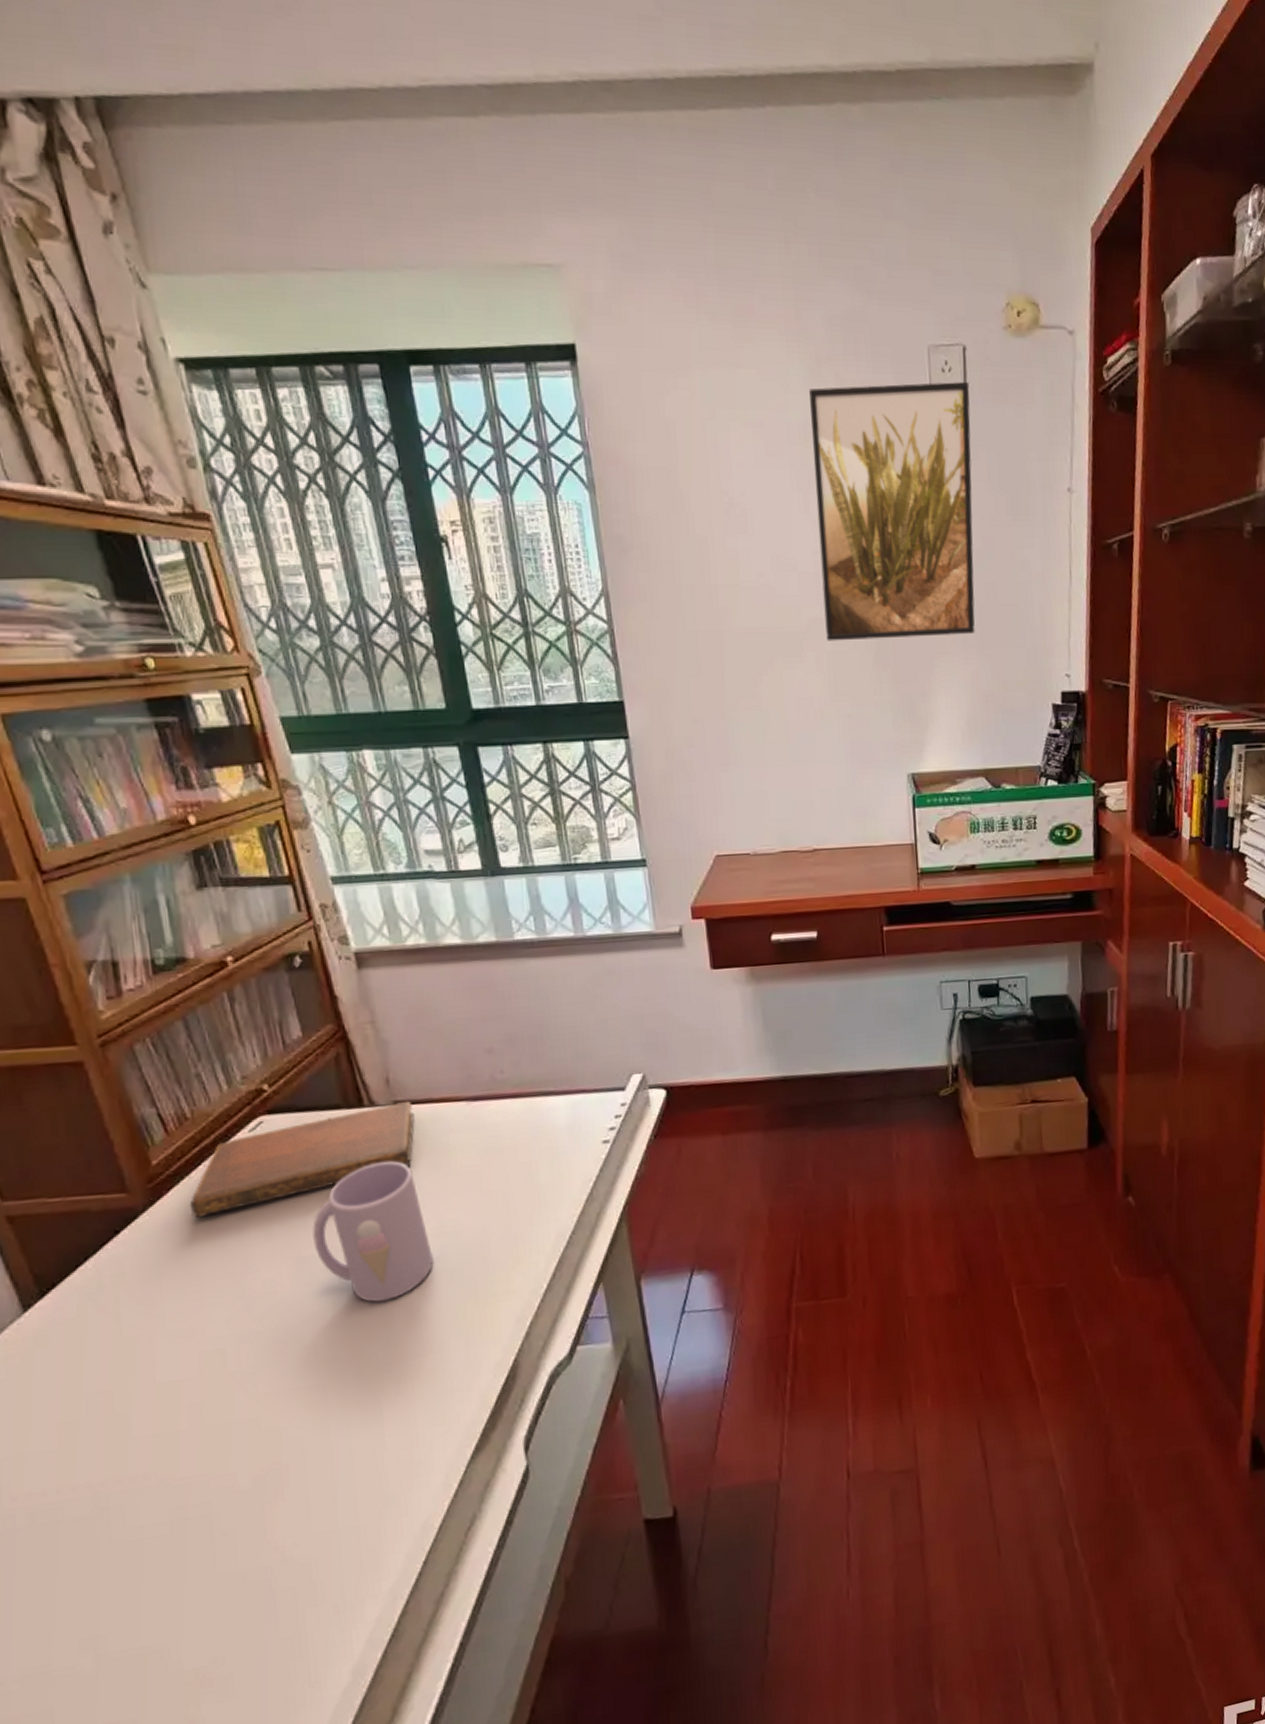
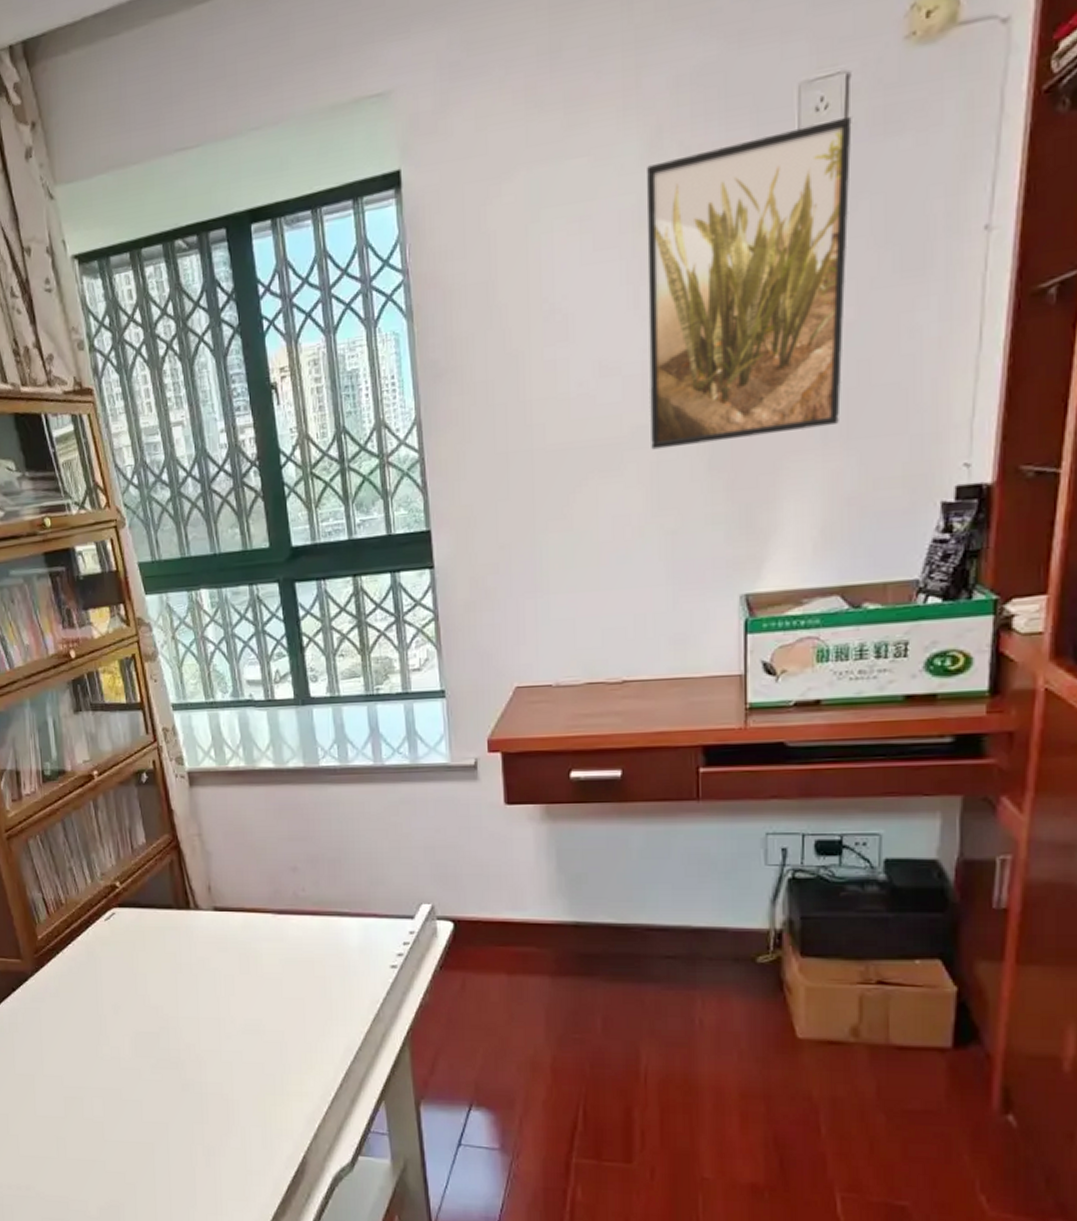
notebook: present [190,1100,415,1219] -> none [63,907,230,988]
mug: present [312,1161,434,1302] -> none [148,960,240,1082]

